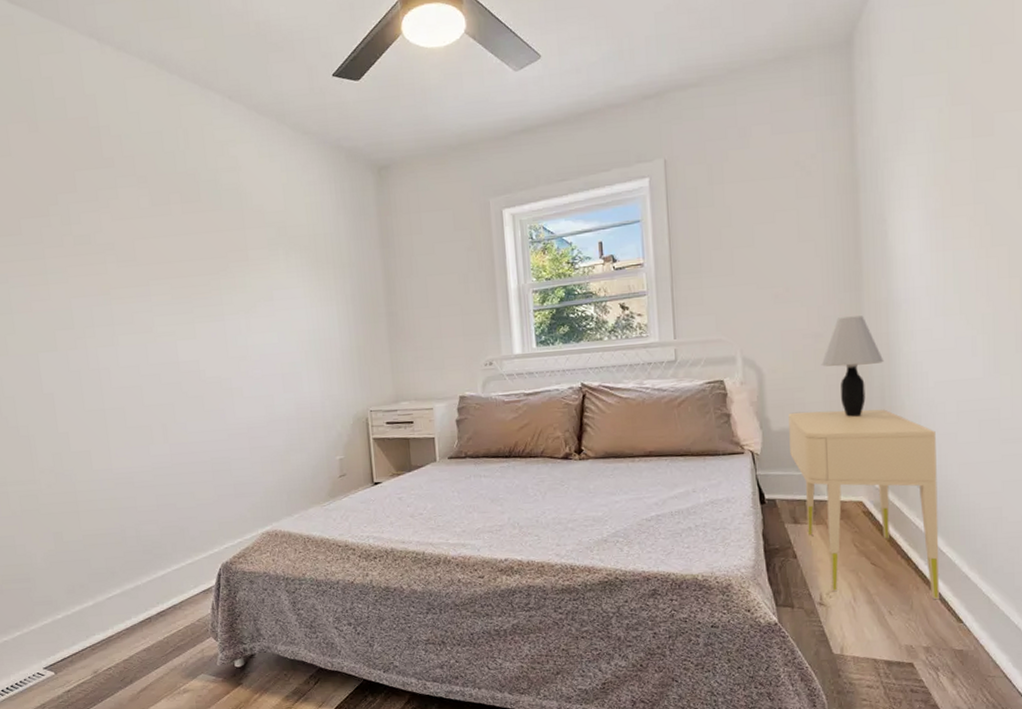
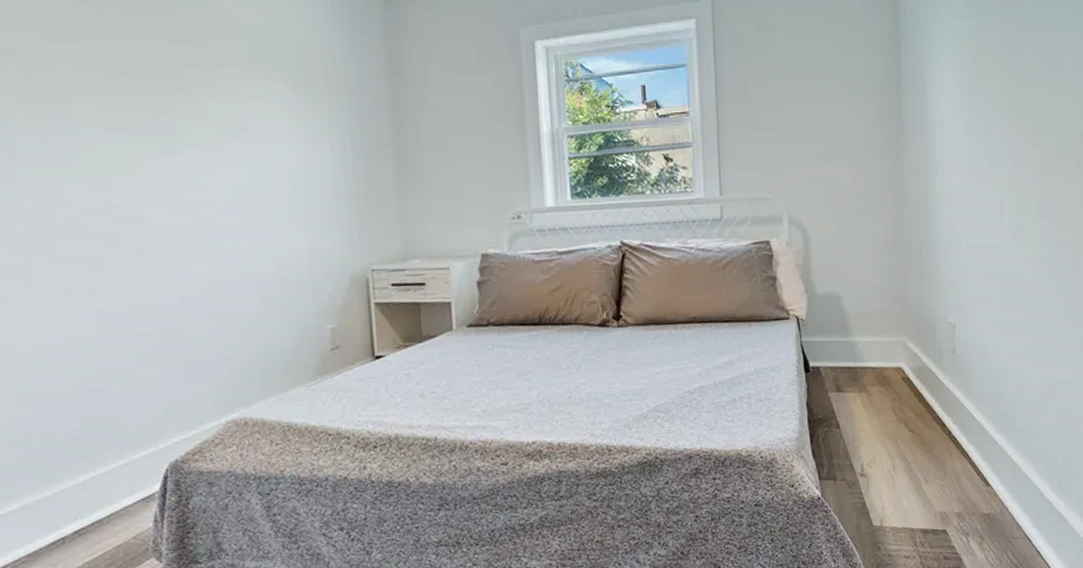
nightstand: present [788,409,940,600] -> none [833,273,970,465]
table lamp: present [821,315,884,417] -> none [864,177,923,281]

